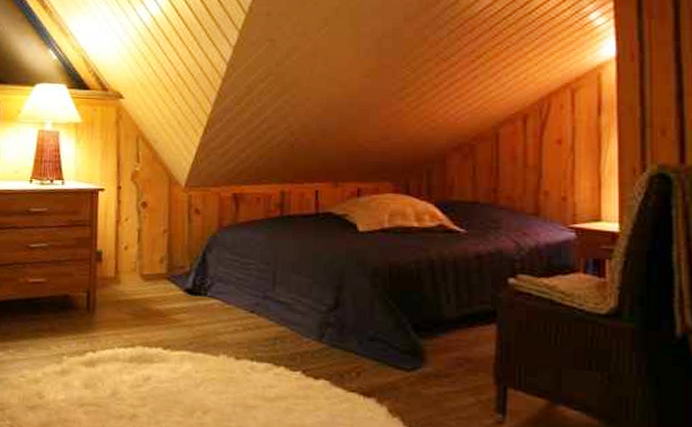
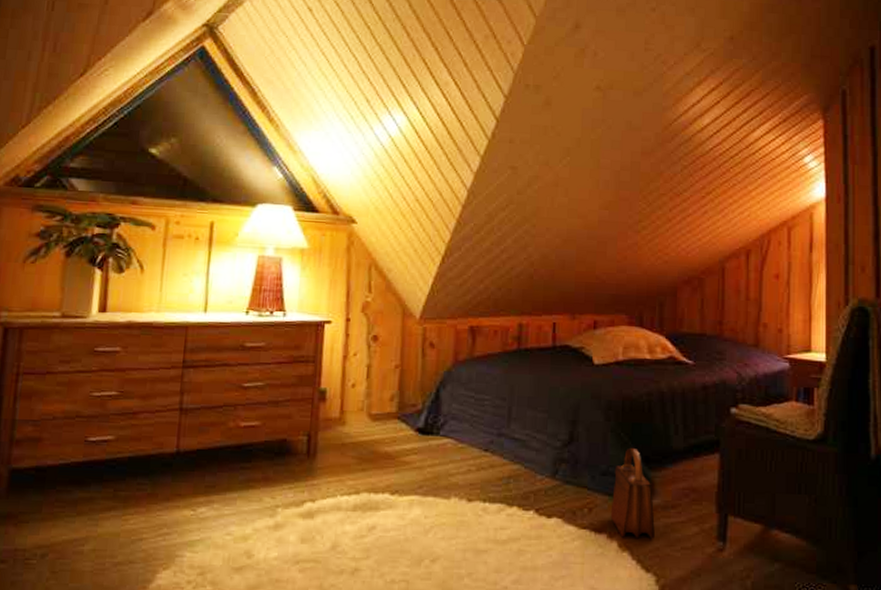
handbag: none [379,314,427,407] -> present [610,447,655,539]

